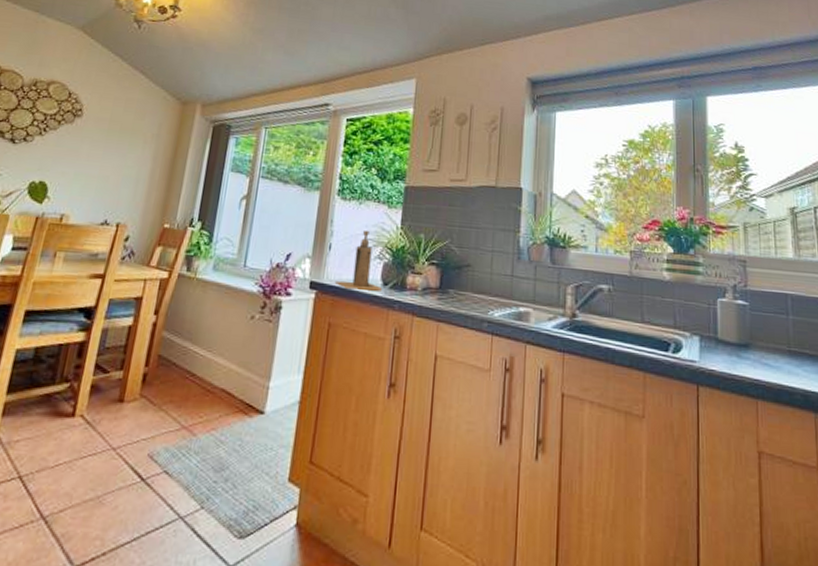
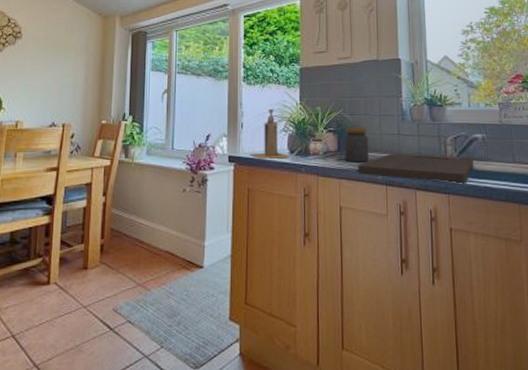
jar: none [446,261,477,306] -> present [344,127,370,164]
cutting board: none [460,297,596,342] -> present [357,153,474,184]

